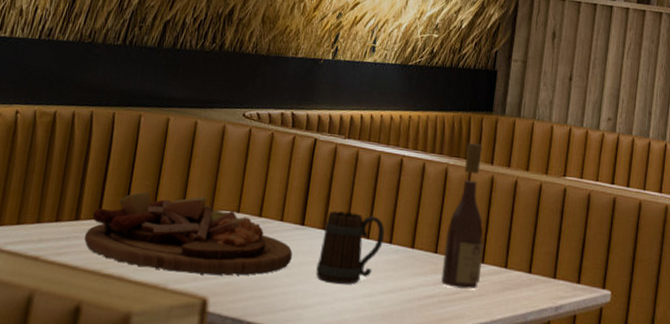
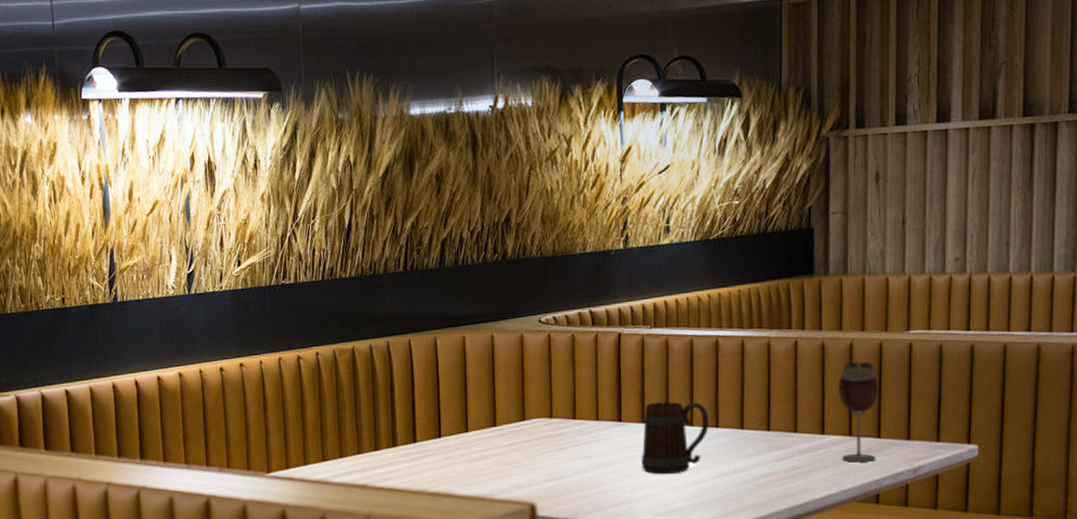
food platter: present [84,192,293,276] -> none [404,407,614,483]
wine bottle: present [440,143,484,290] -> none [777,311,822,464]
wineglass: none [496,198,536,295] -> present [838,362,879,462]

